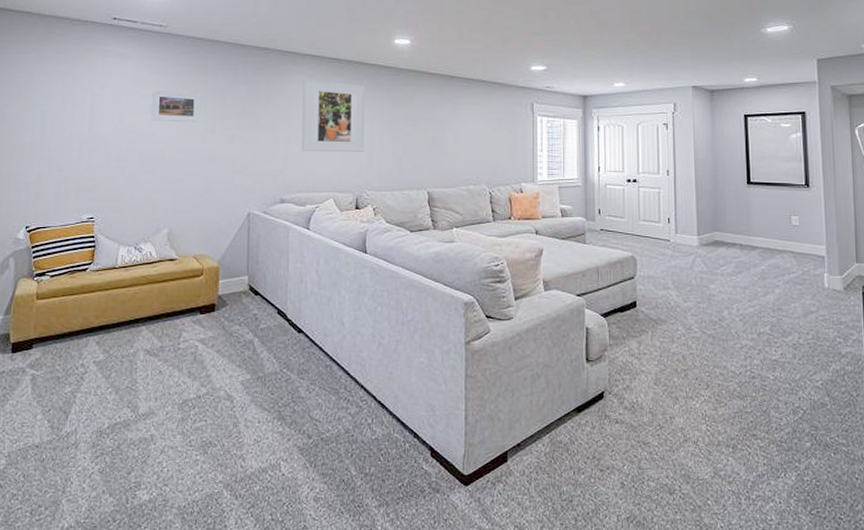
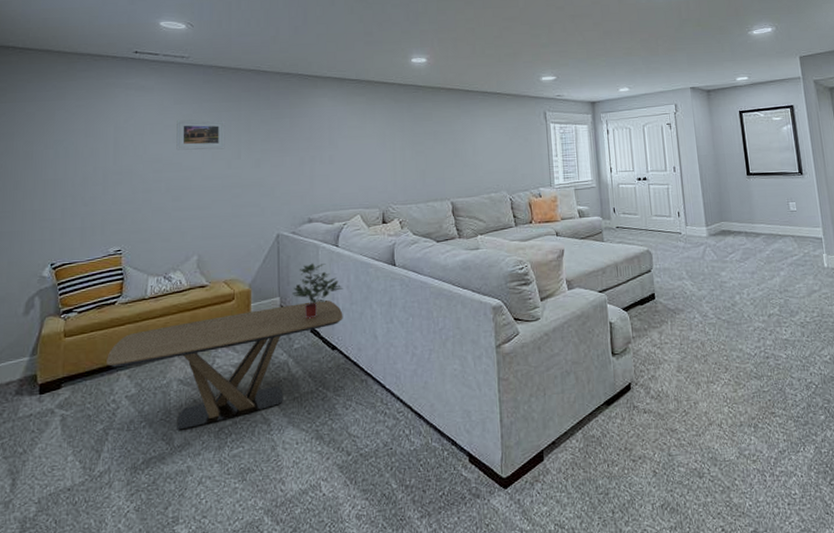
coffee table: none [76,283,311,399] -> present [106,300,343,430]
potted plant: none [261,244,313,300] -> present [293,263,344,319]
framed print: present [301,79,365,153] -> none [325,100,388,172]

